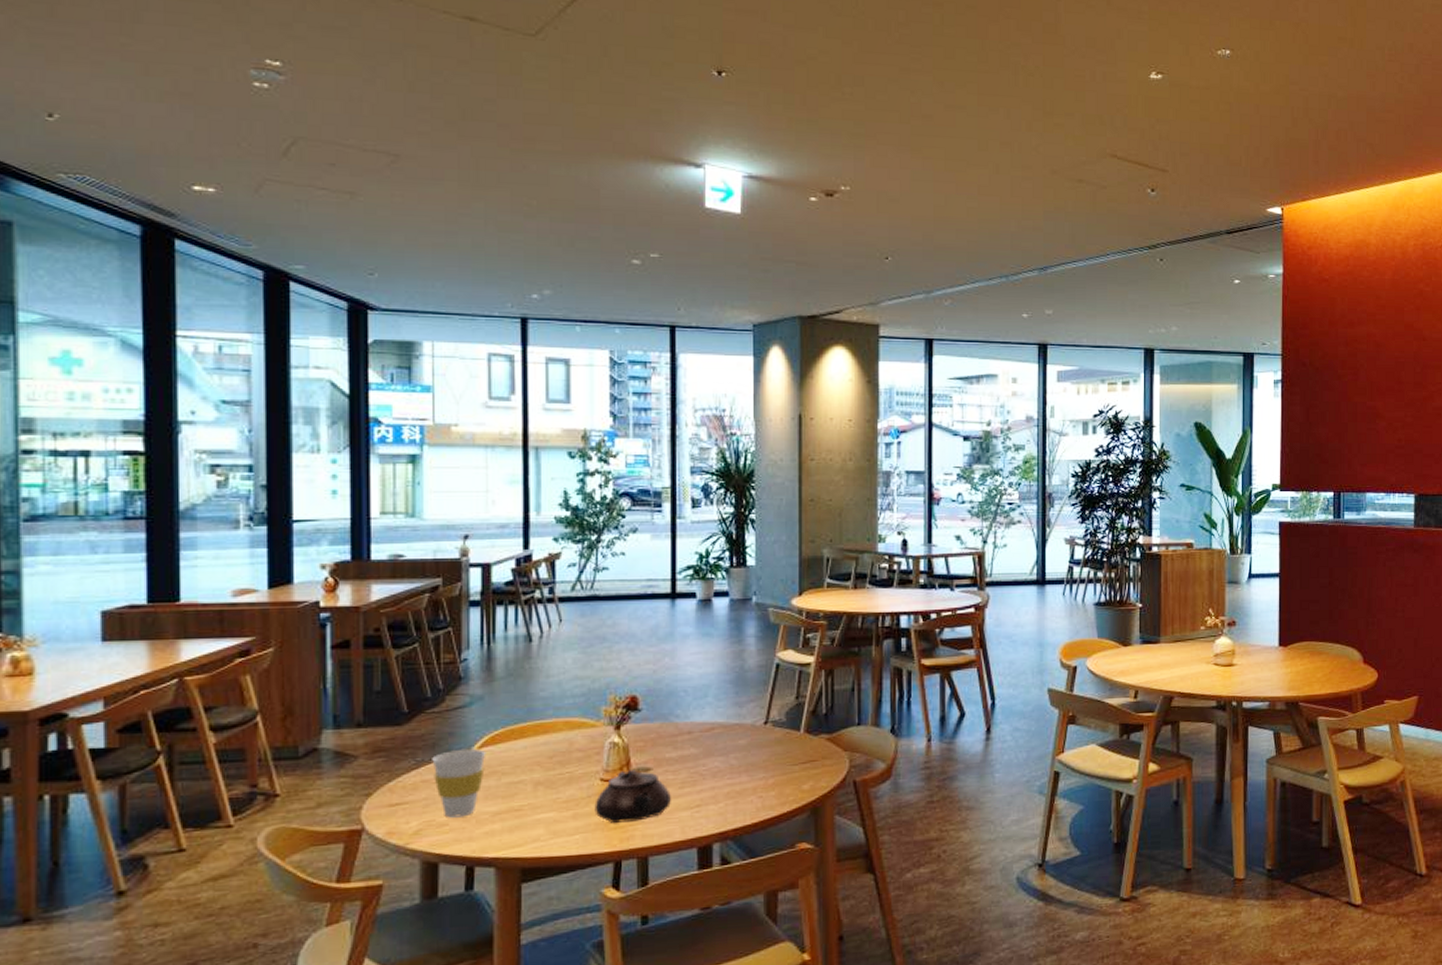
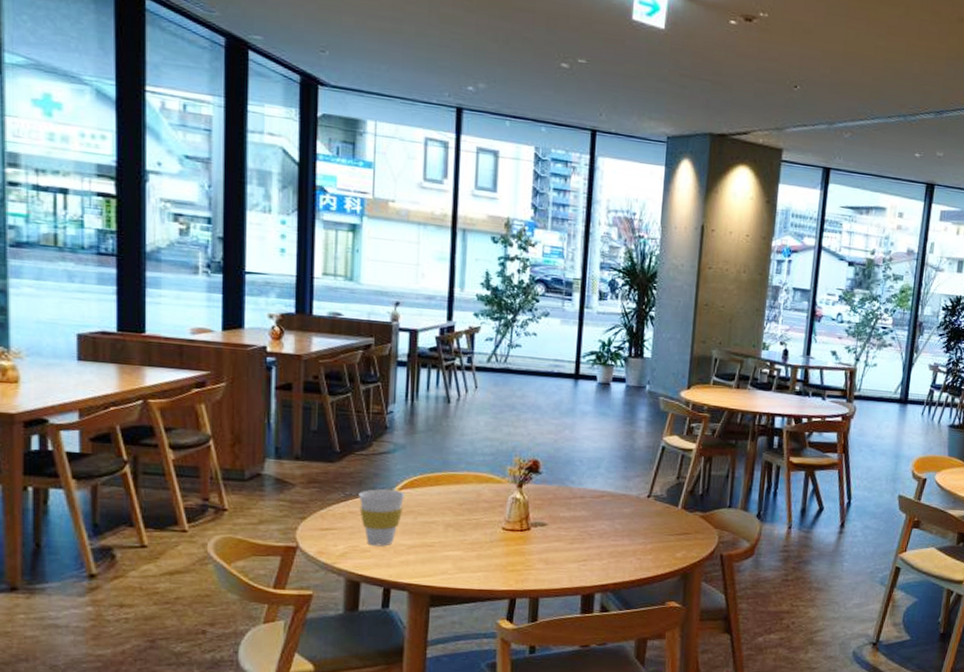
teapot: present [594,770,671,823] -> none [495,523,562,567]

